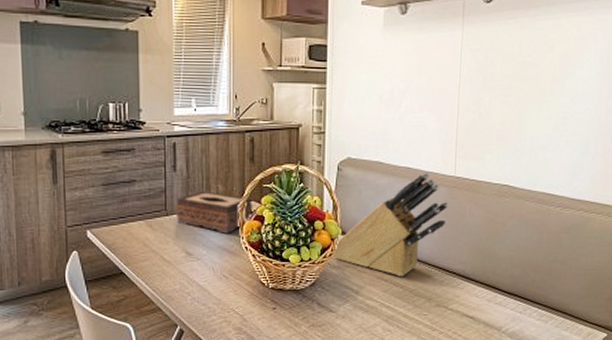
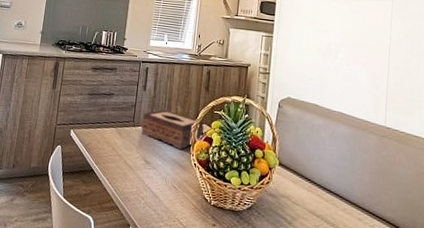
knife block: present [331,172,449,277] -> none [268,118,379,215]

